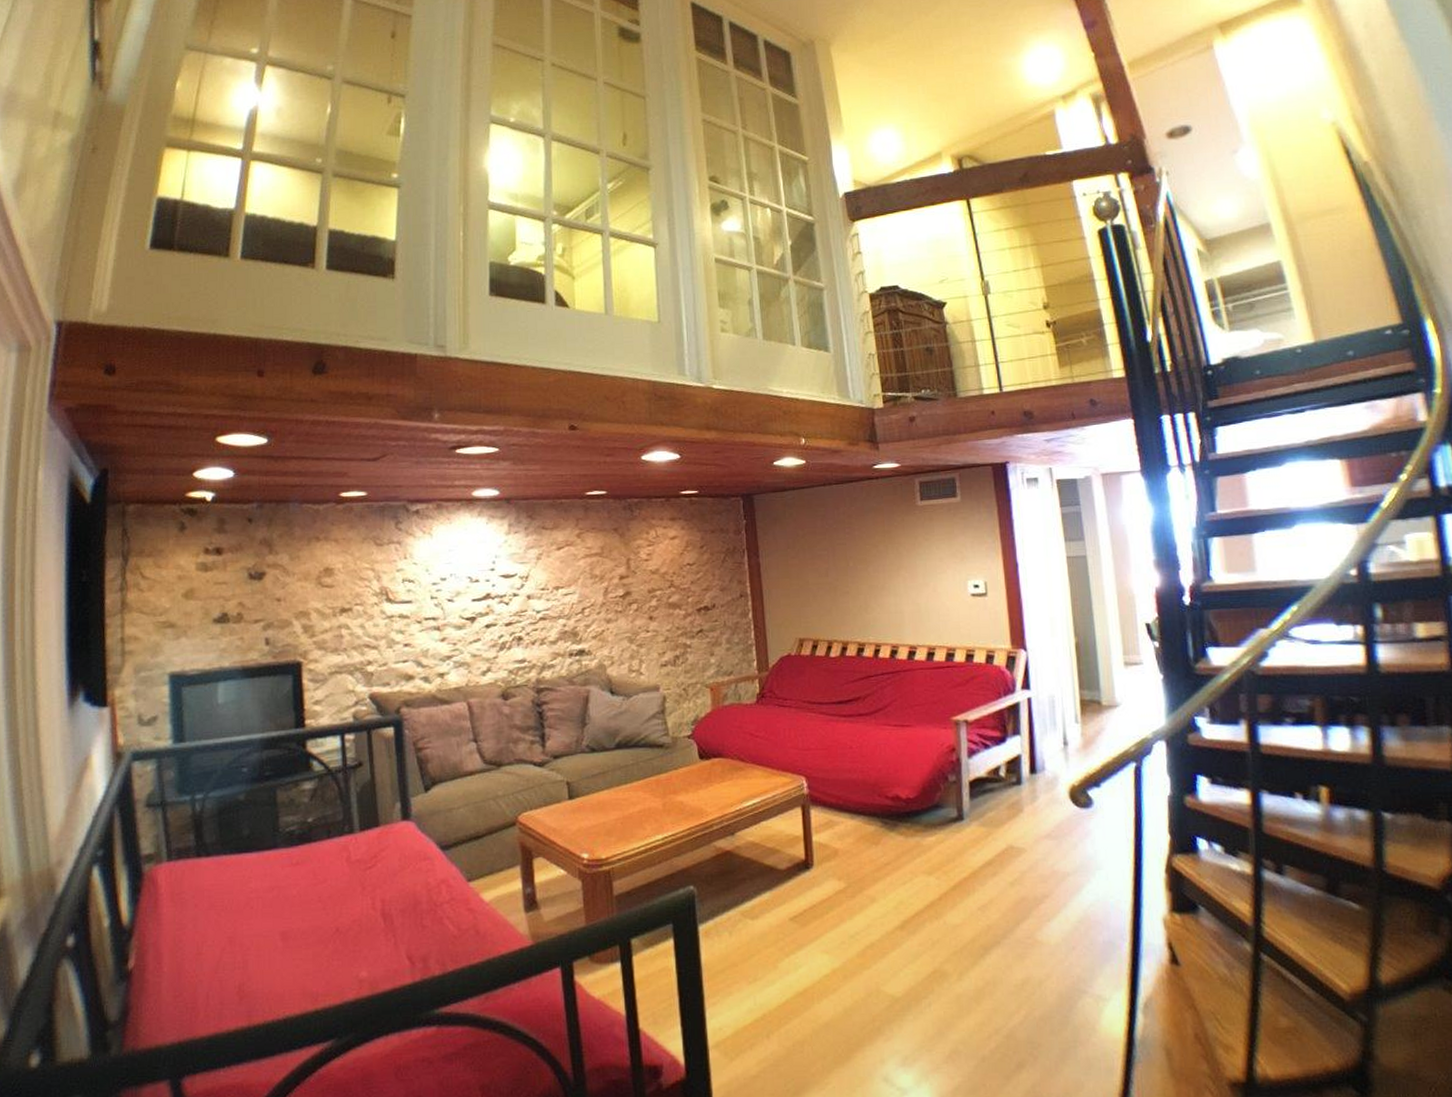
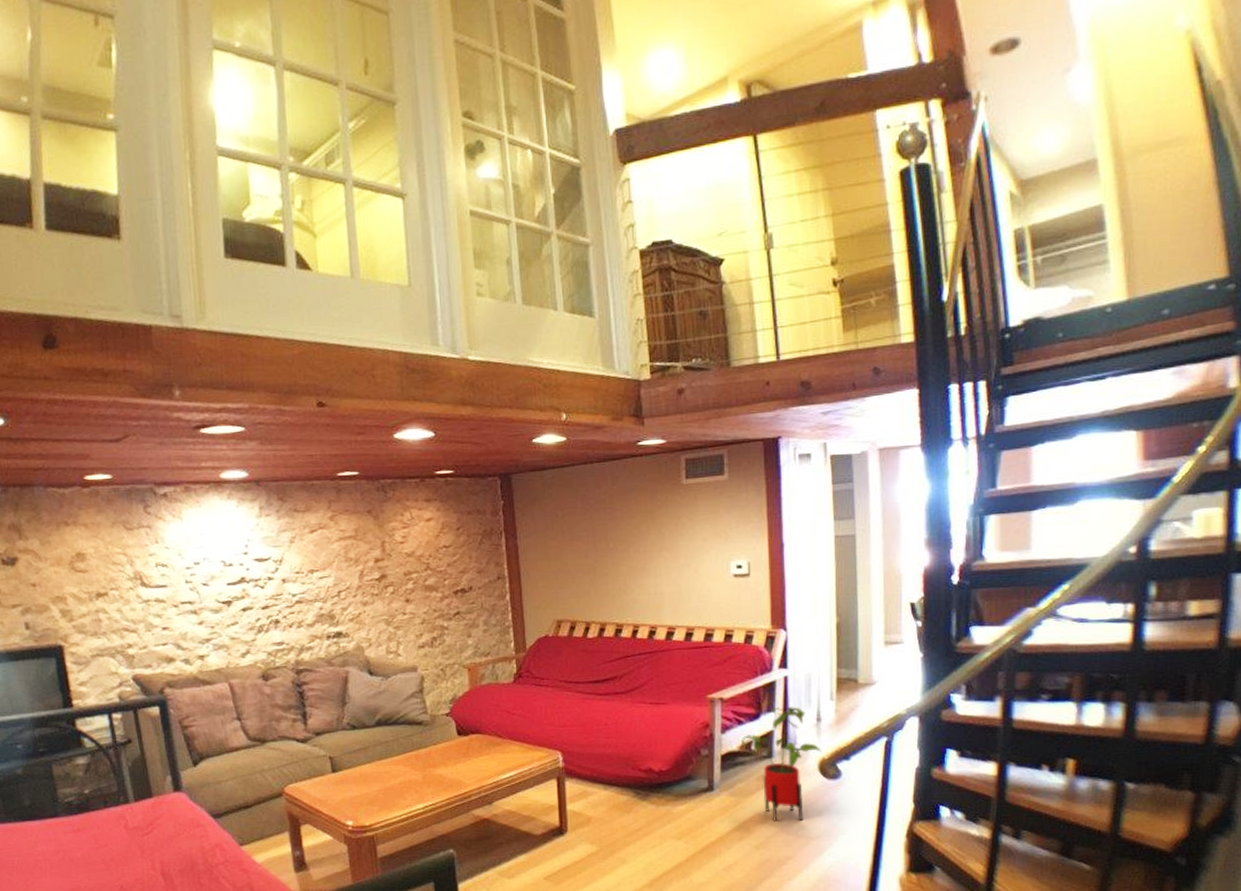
house plant: none [988,730,1071,855] -> present [740,707,821,821]

